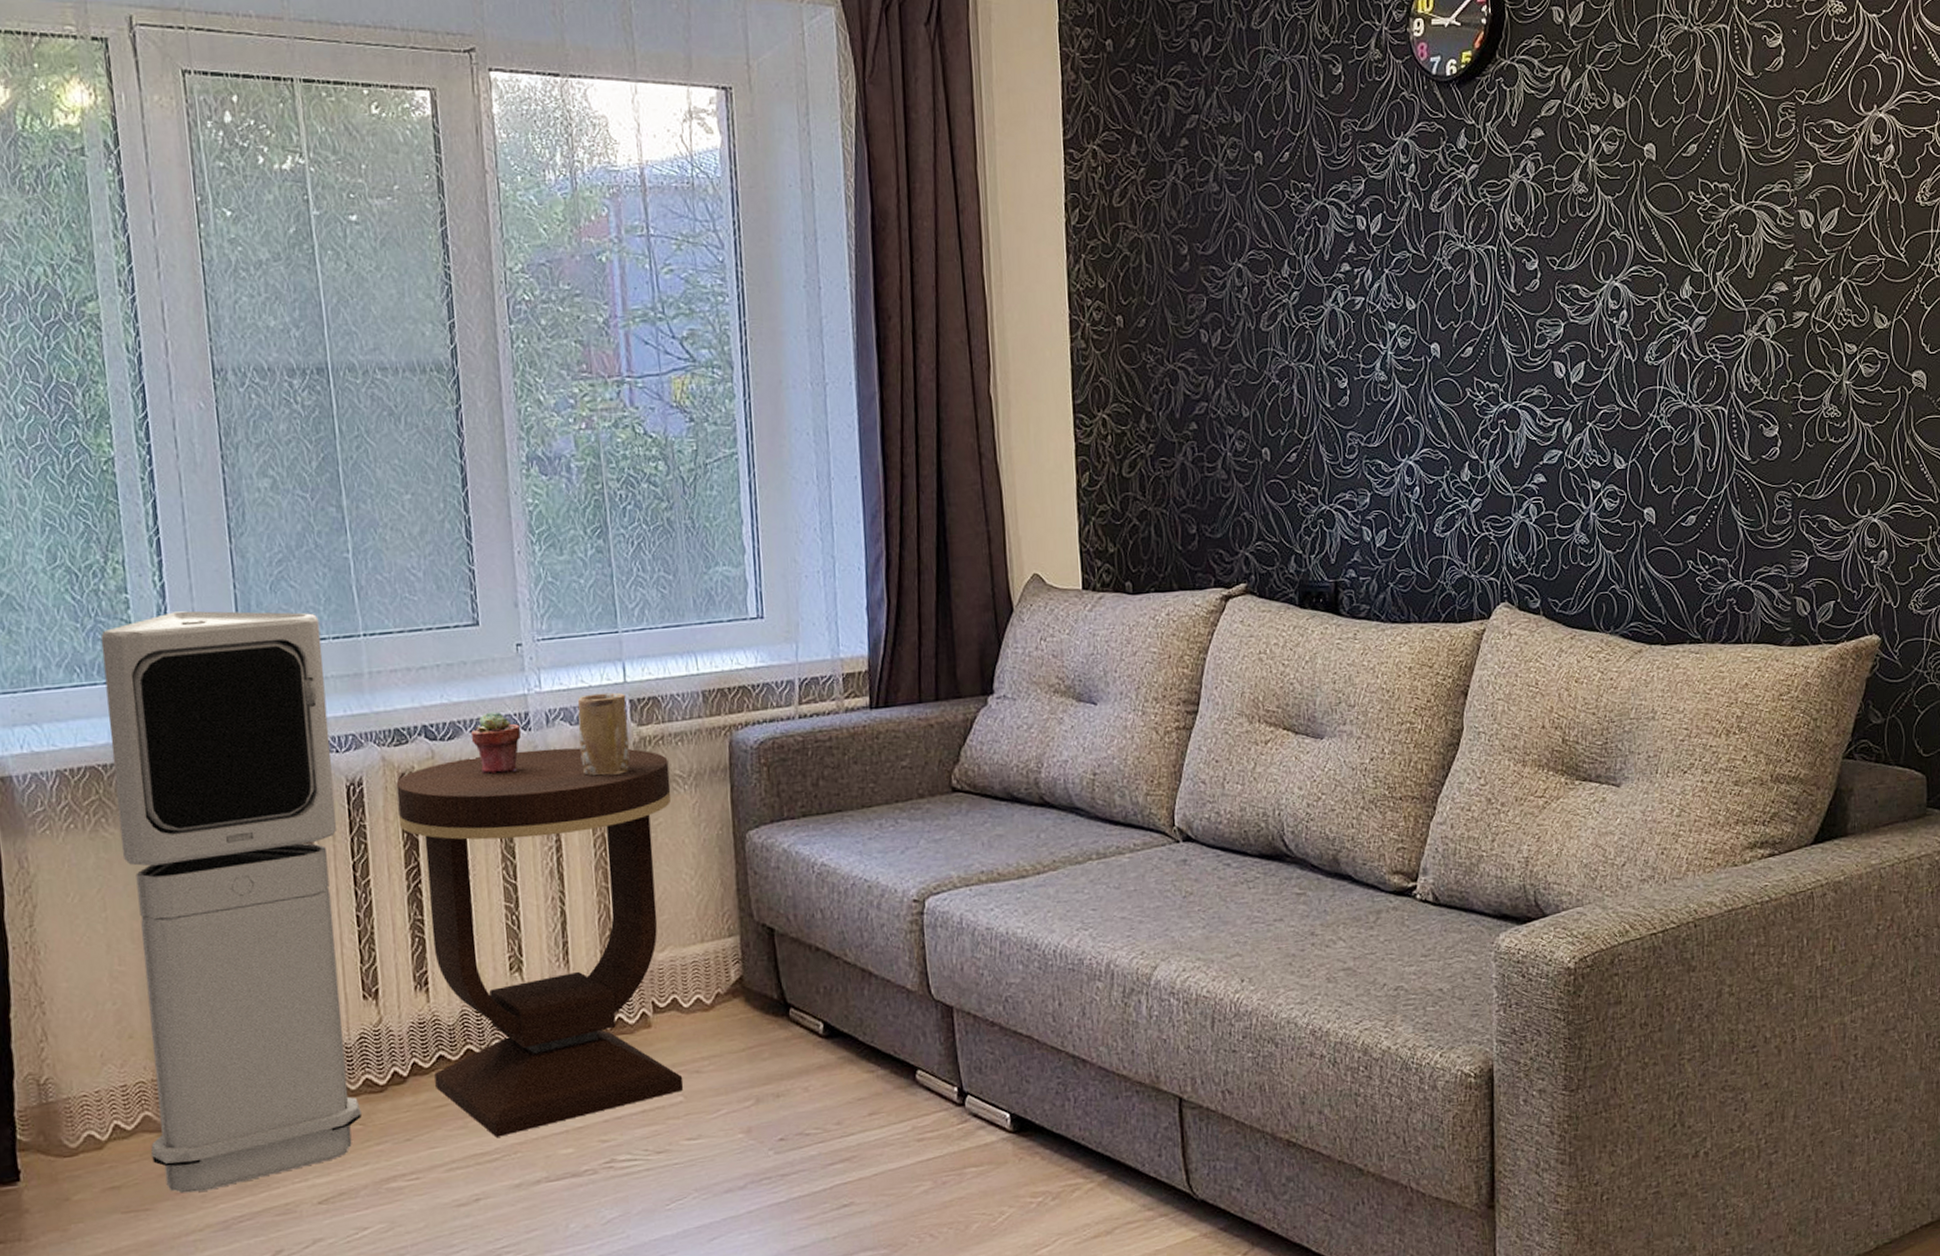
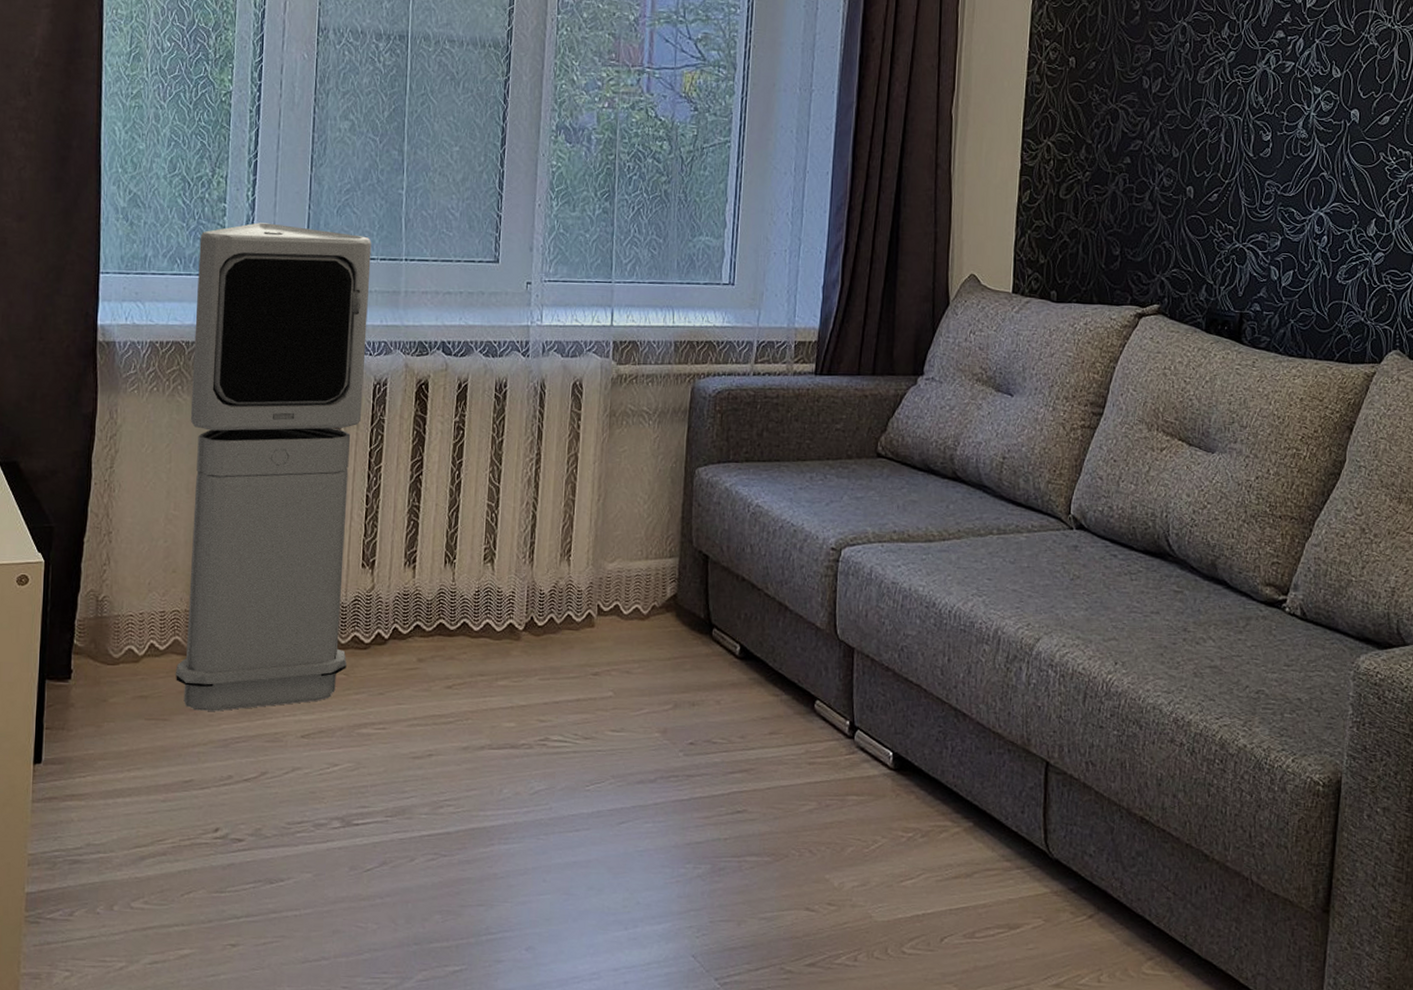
side table: present [396,748,683,1137] -> none [410,373,639,703]
potted succulent: present [470,711,522,774] -> none [479,337,521,390]
mug: present [577,692,630,776] -> none [566,332,611,404]

